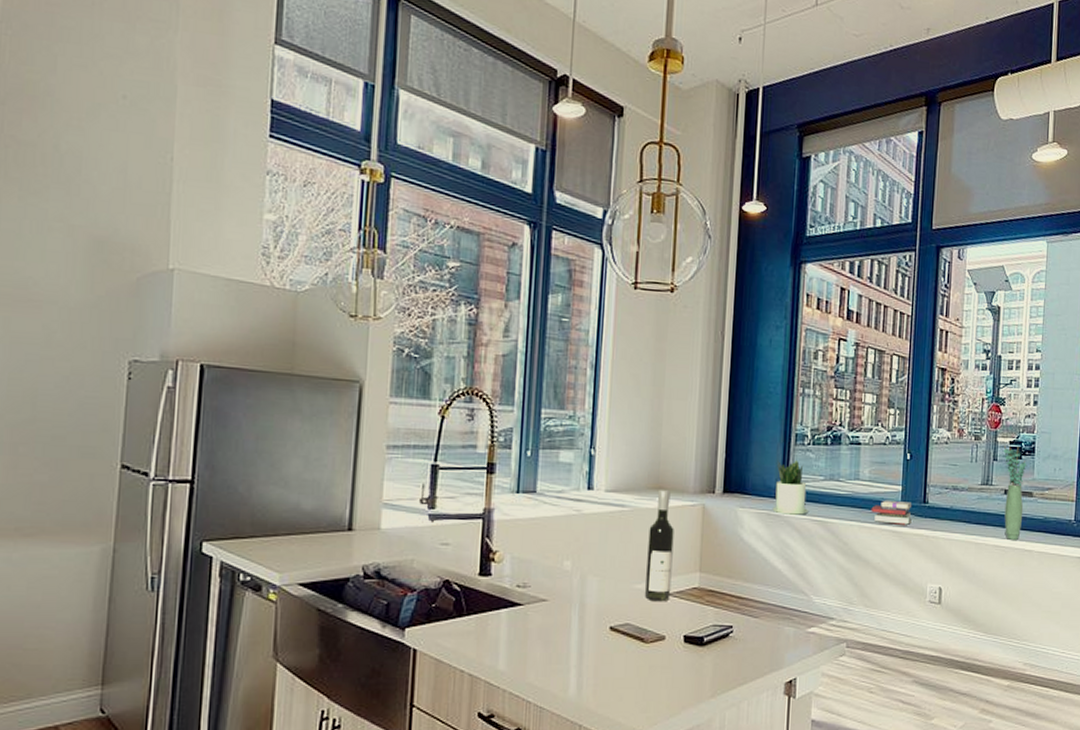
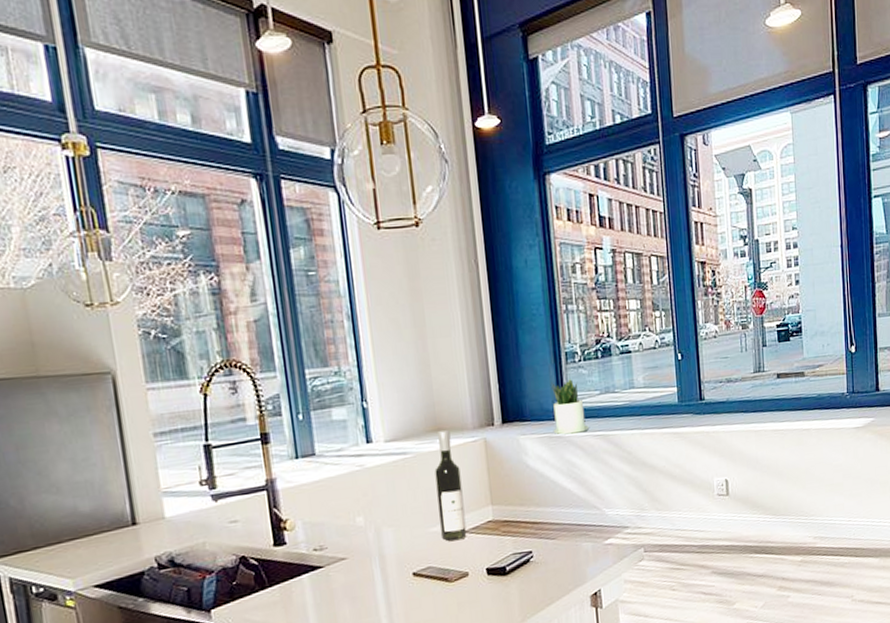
books: present [871,500,912,526] -> none [650,401,691,427]
vase: present [1003,445,1027,540] -> none [771,329,798,422]

